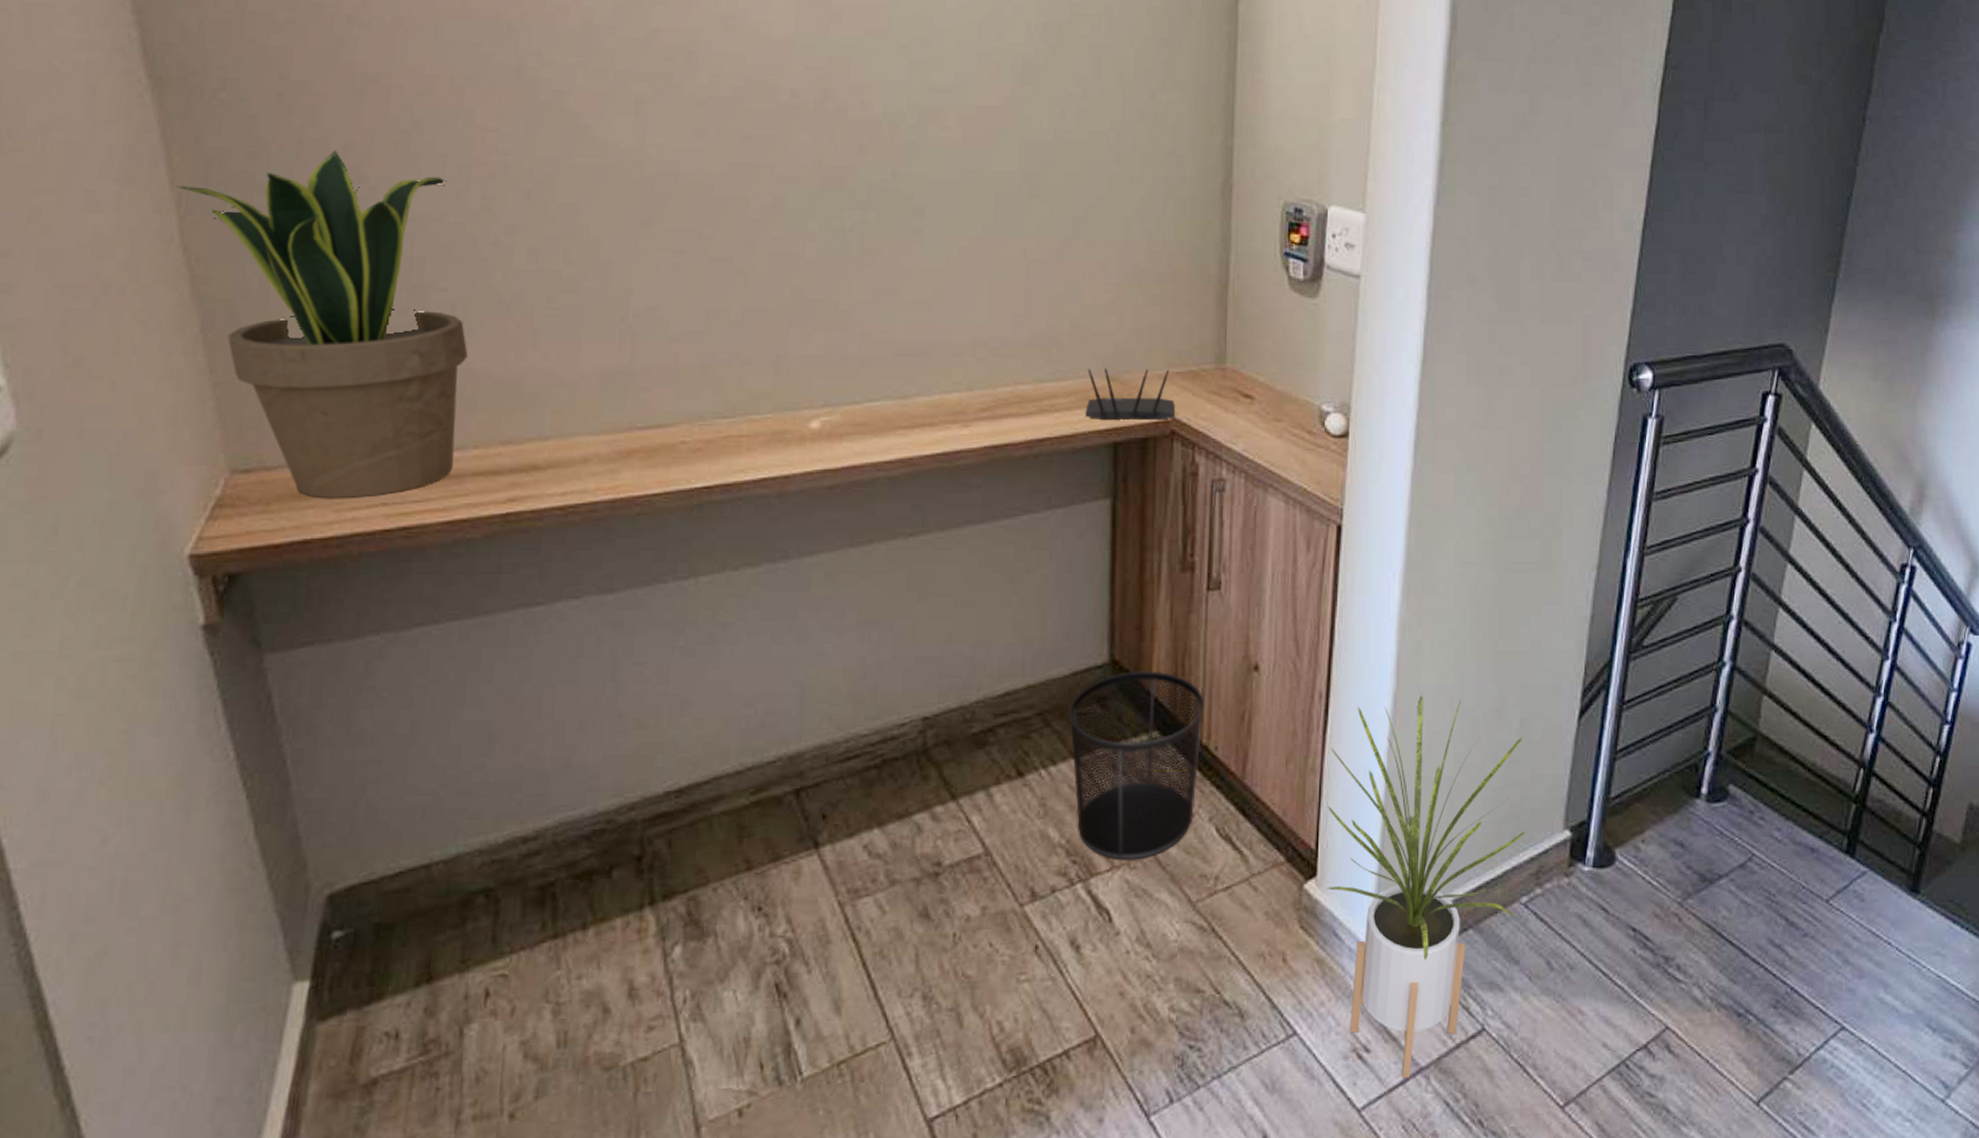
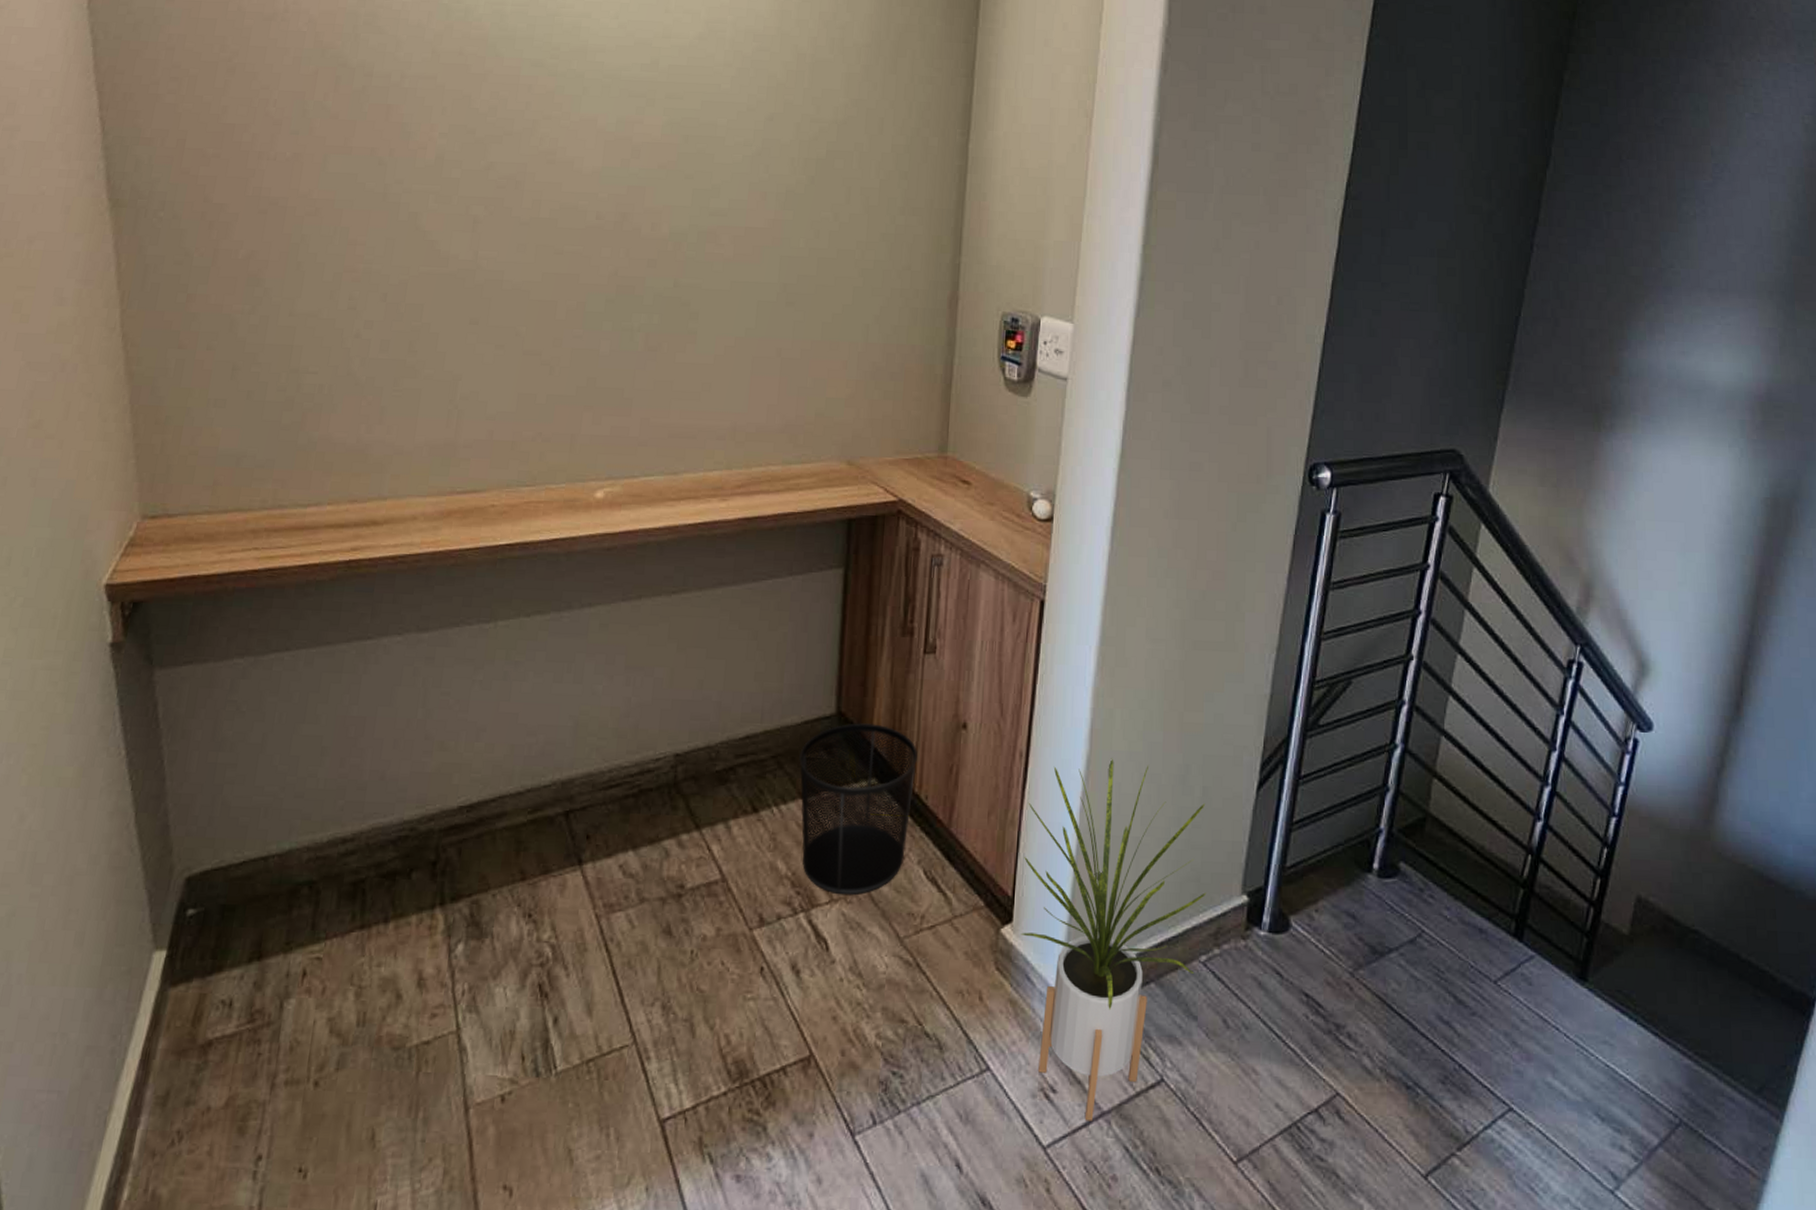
potted plant: present [176,150,468,499] -> none [122,259,329,544]
wifi router: present [1085,368,1175,420] -> none [824,453,902,500]

